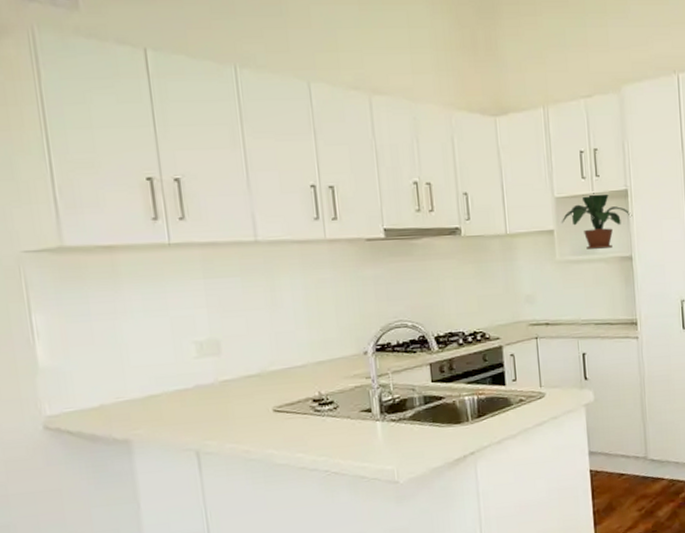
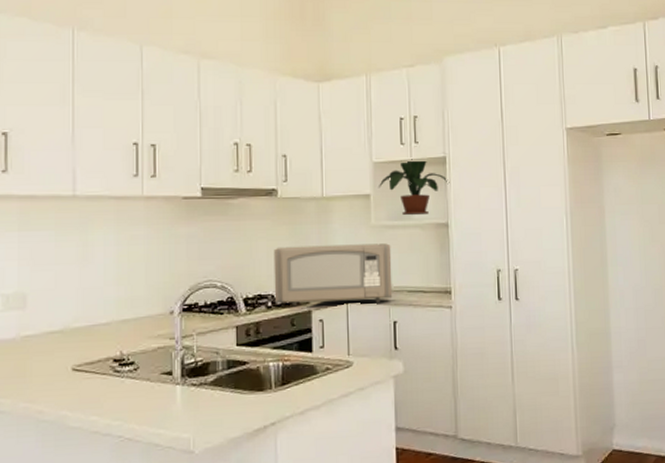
microwave: none [461,278,581,343] -> present [273,243,393,307]

